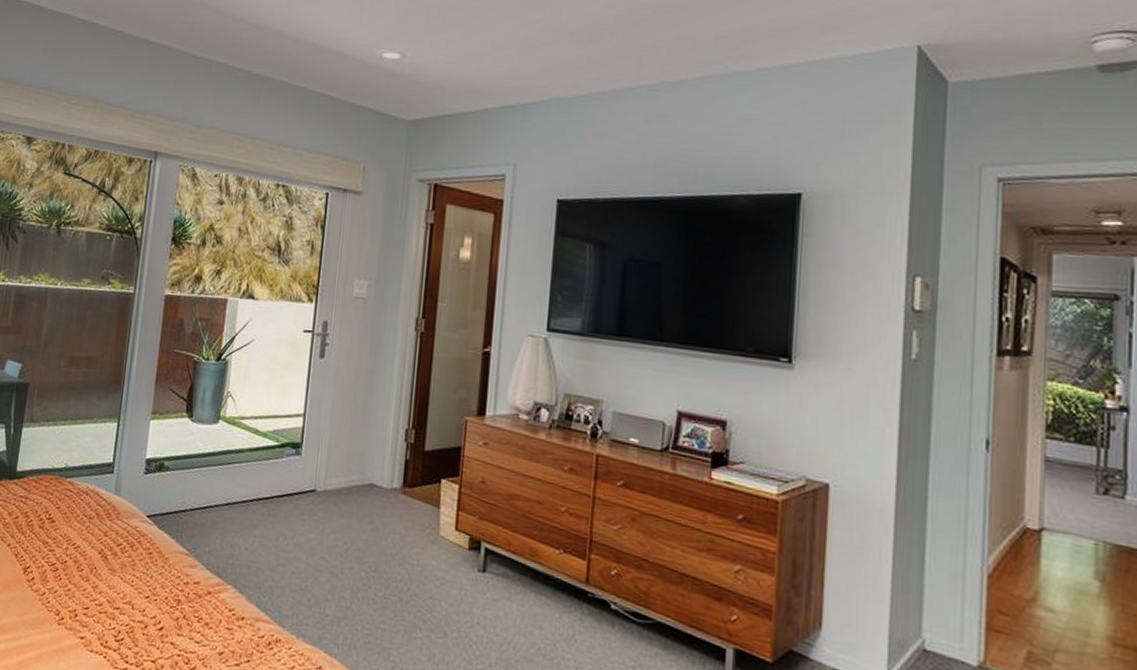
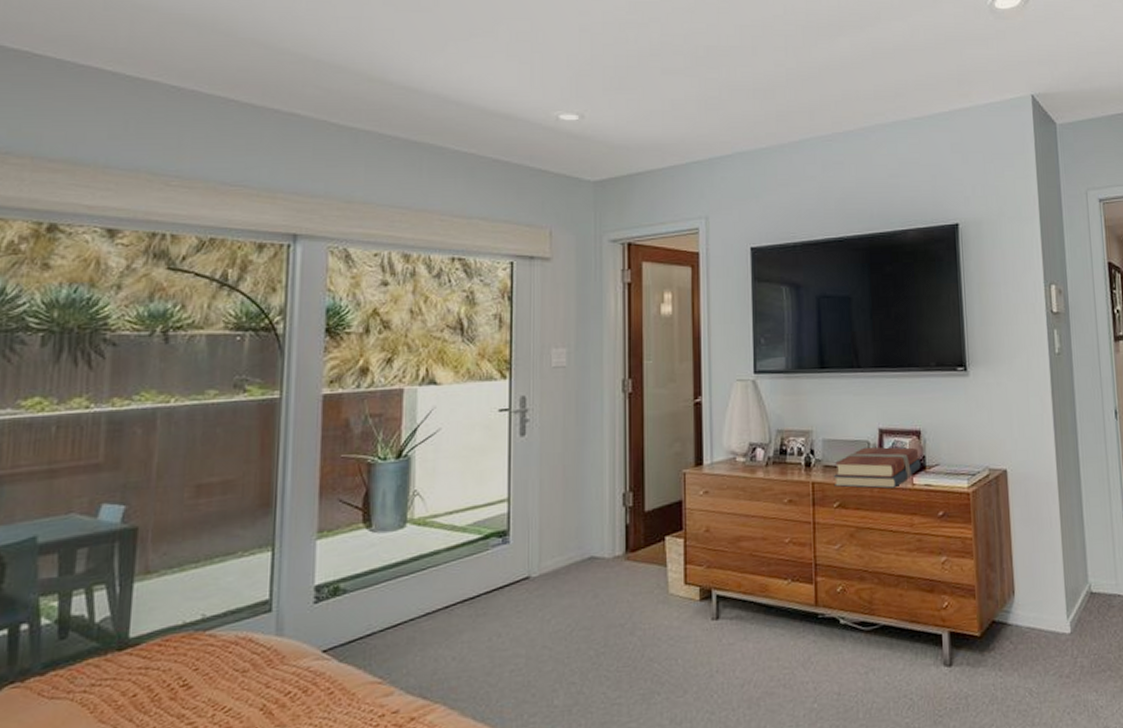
books: none [619,427,723,479] -> present [833,447,921,489]

